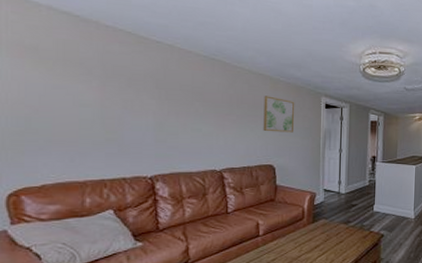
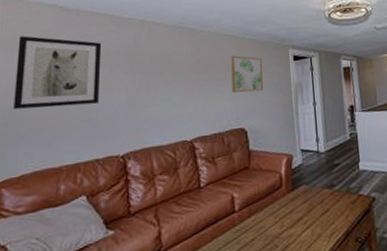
wall art: none [28,42,126,124] -> present [13,36,102,110]

